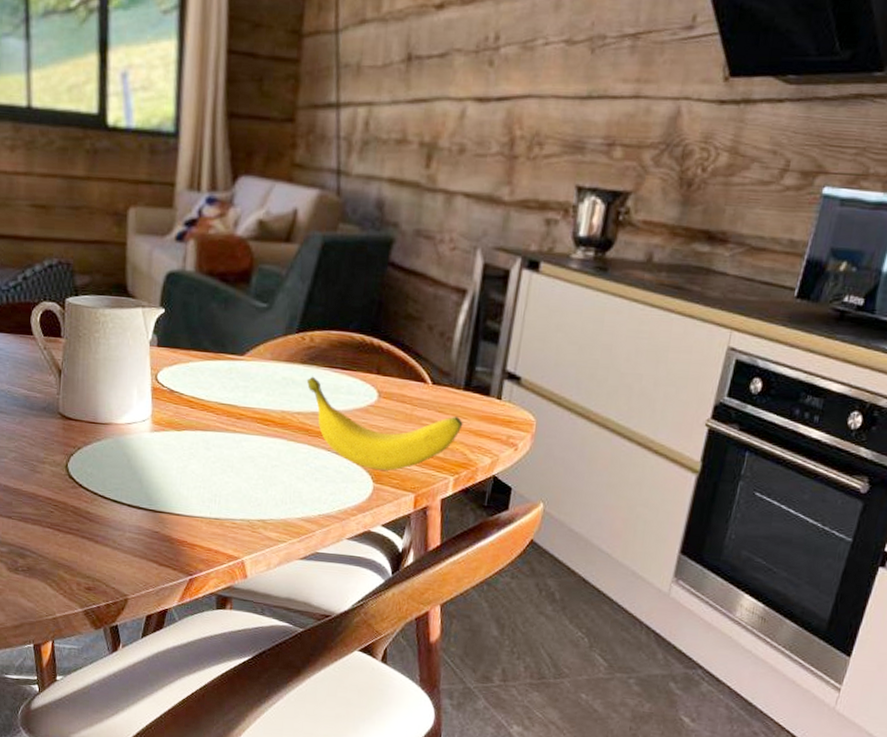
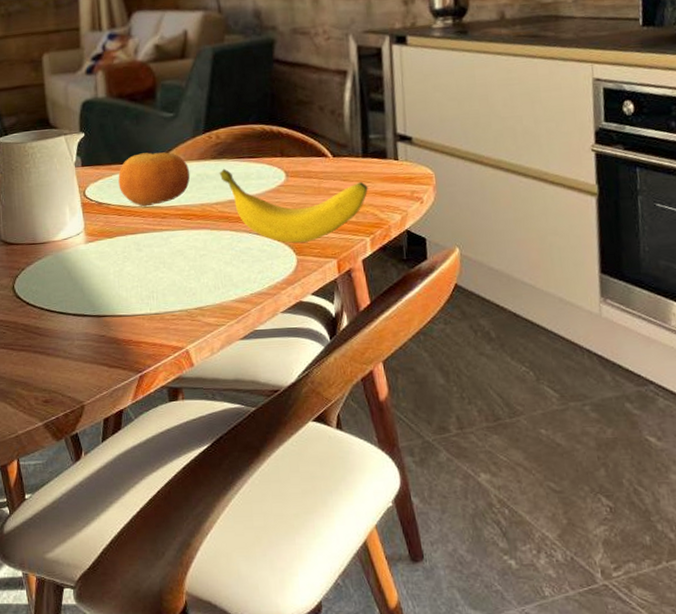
fruit: none [195,343,276,404] -> present [118,152,191,207]

